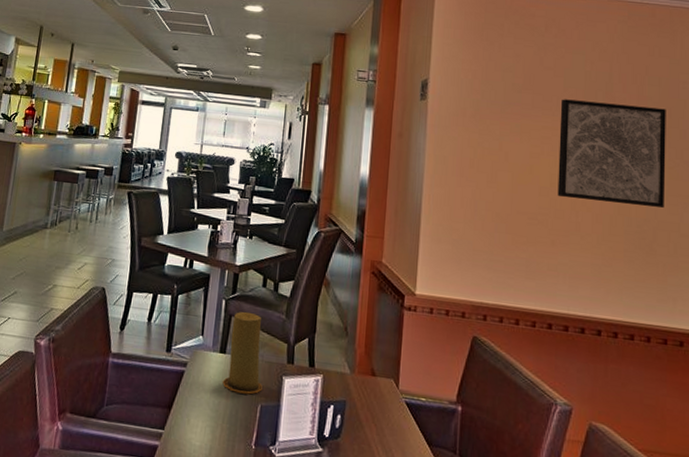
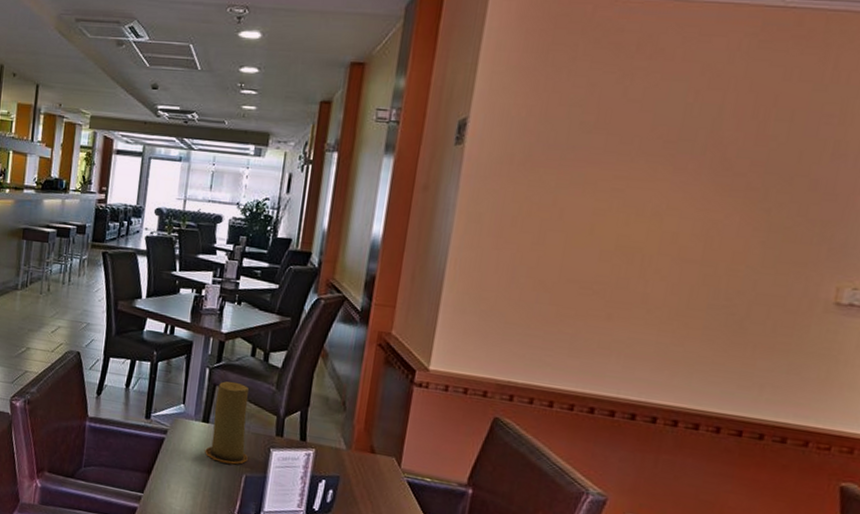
wall art: present [557,99,666,208] -> none [623,140,795,277]

